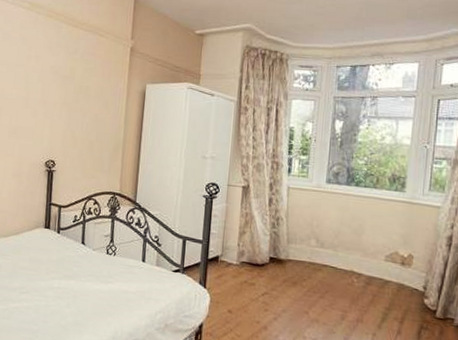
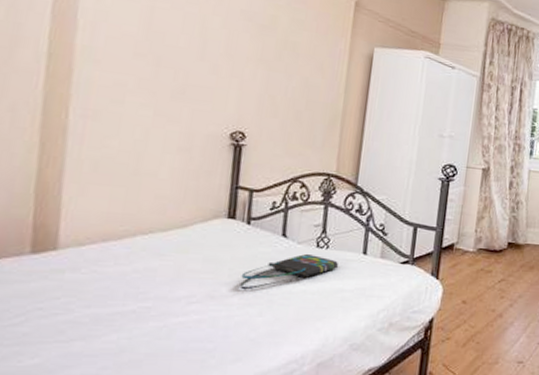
tote bag: none [53,258,123,286] -> present [239,253,338,290]

